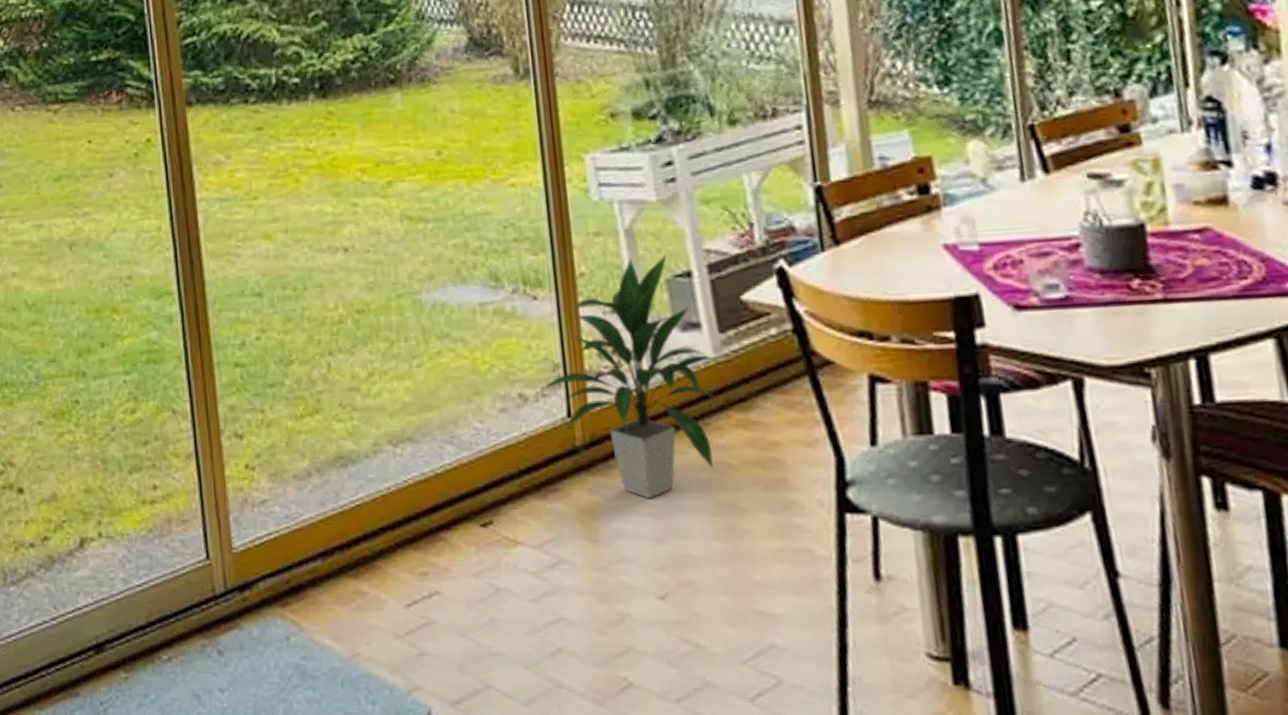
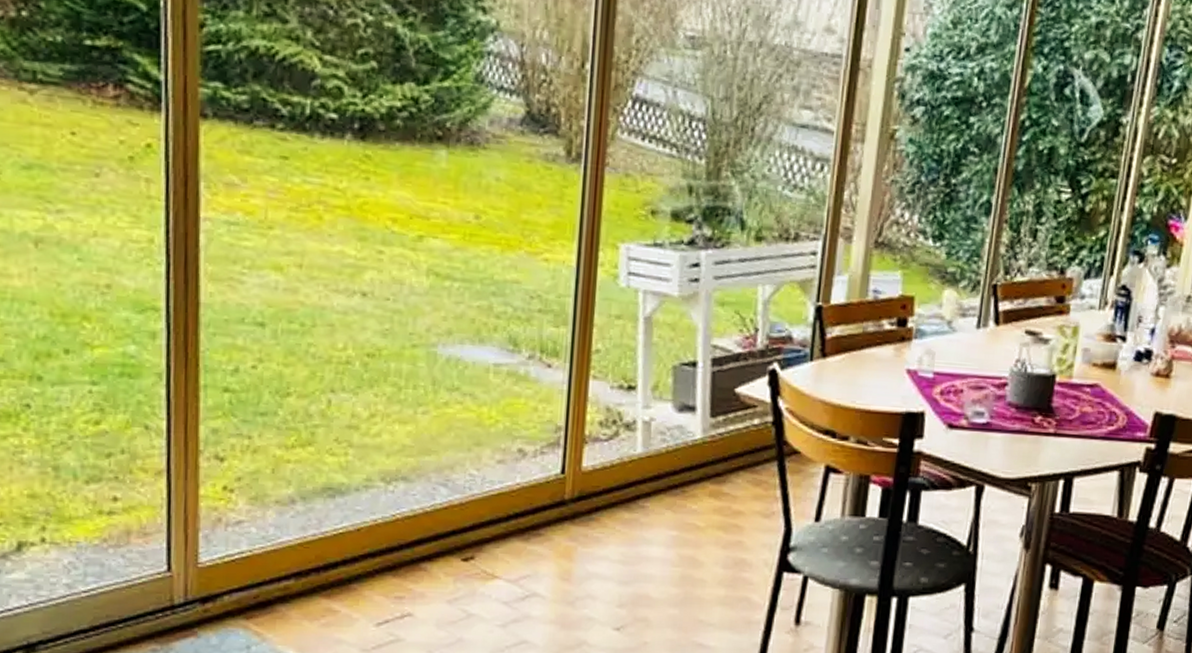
indoor plant: present [541,254,718,499] -> none [541,343,706,549]

